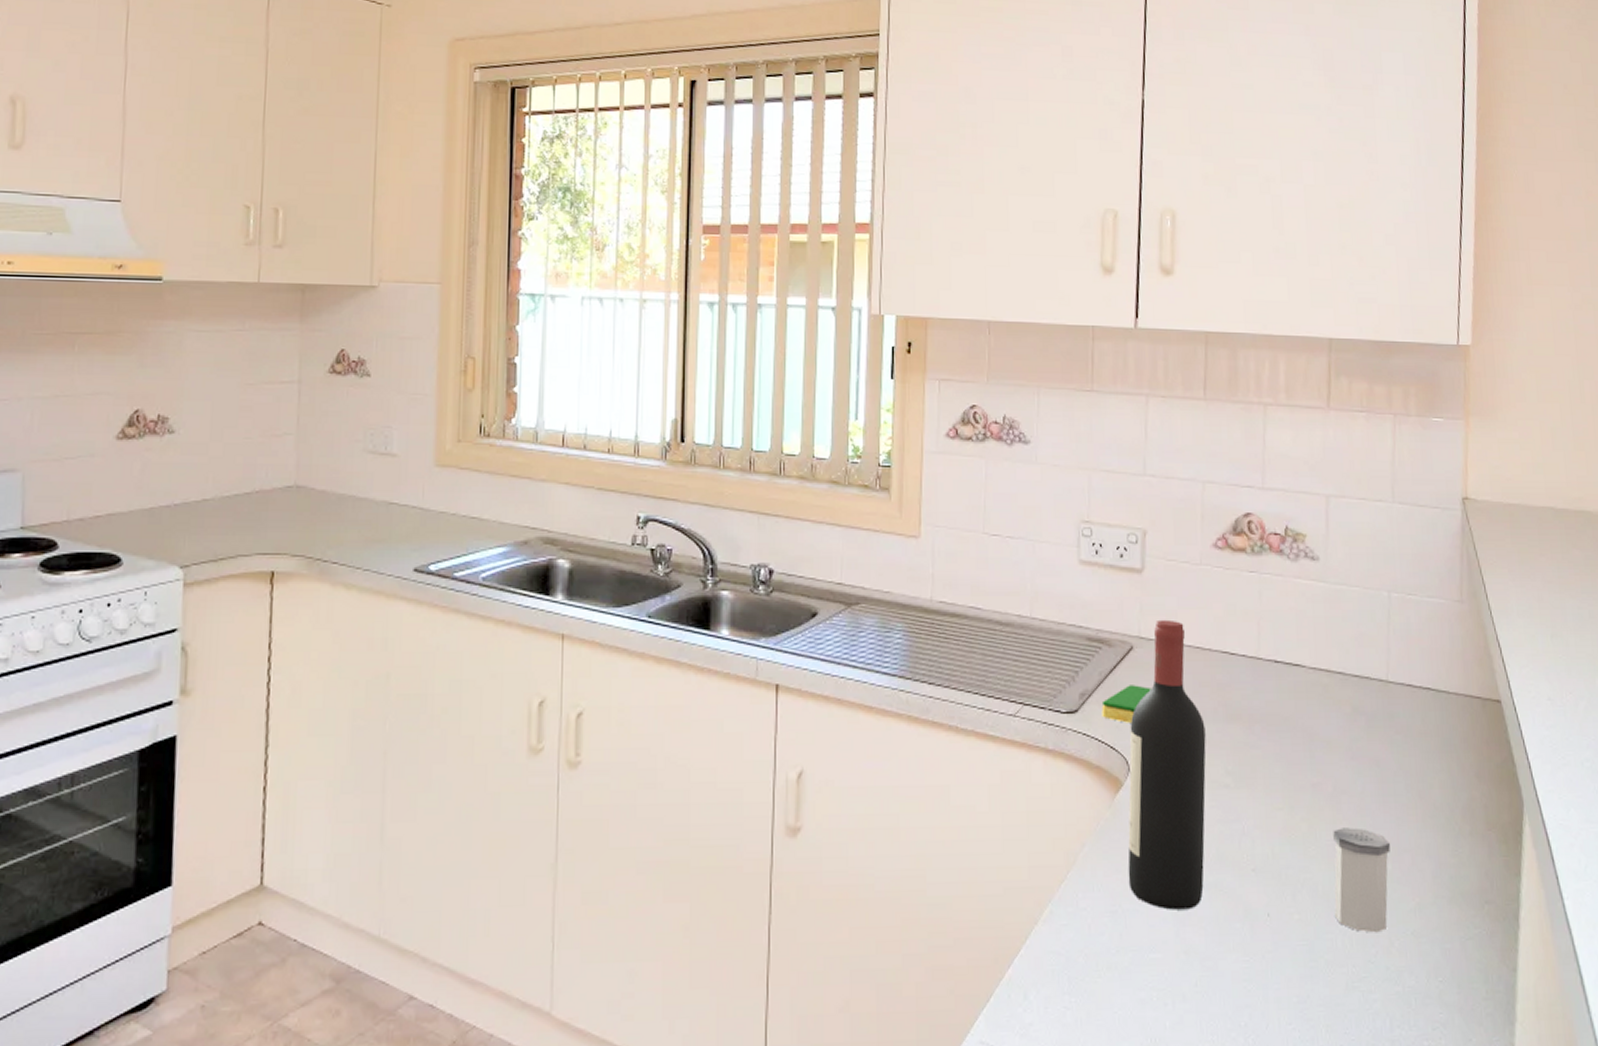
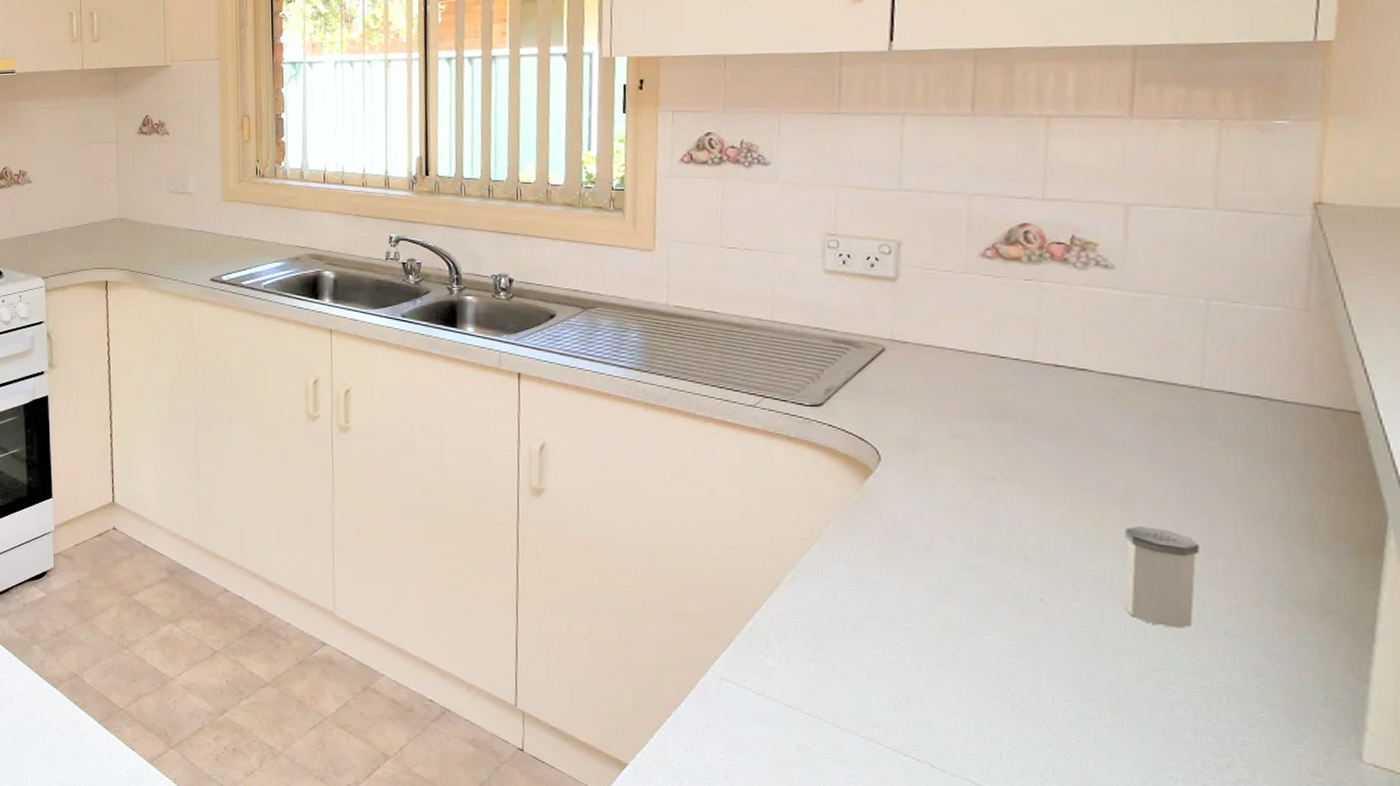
dish sponge: present [1101,685,1152,723] -> none [849,383,907,417]
wine bottle: present [1128,619,1207,910] -> none [878,324,970,588]

